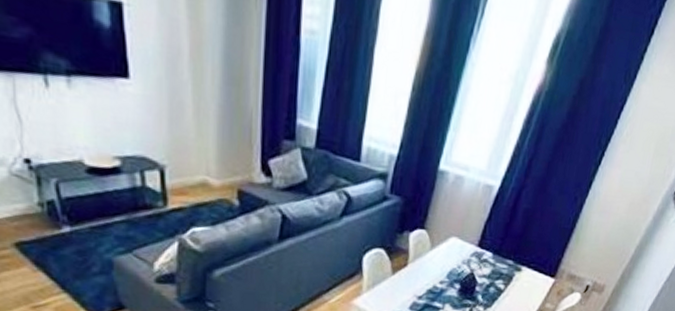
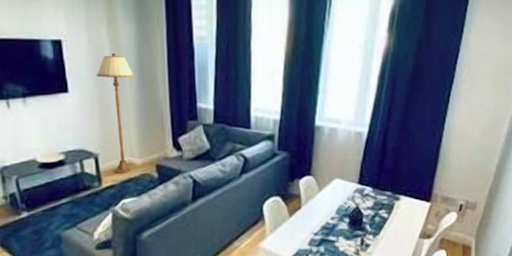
floor lamp: none [168,32,220,196] -> present [96,52,135,174]

